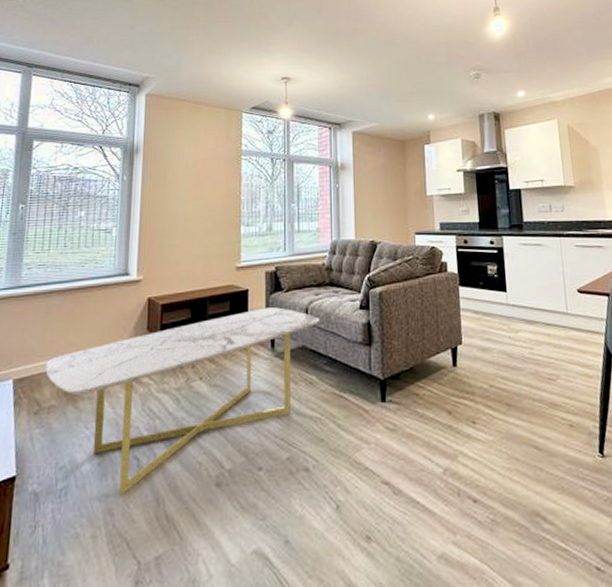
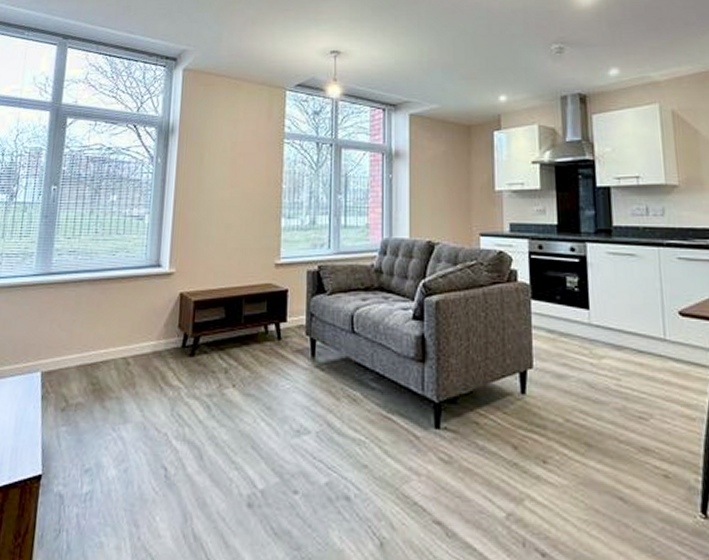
coffee table: present [45,307,320,496] -> none [73,311,367,507]

